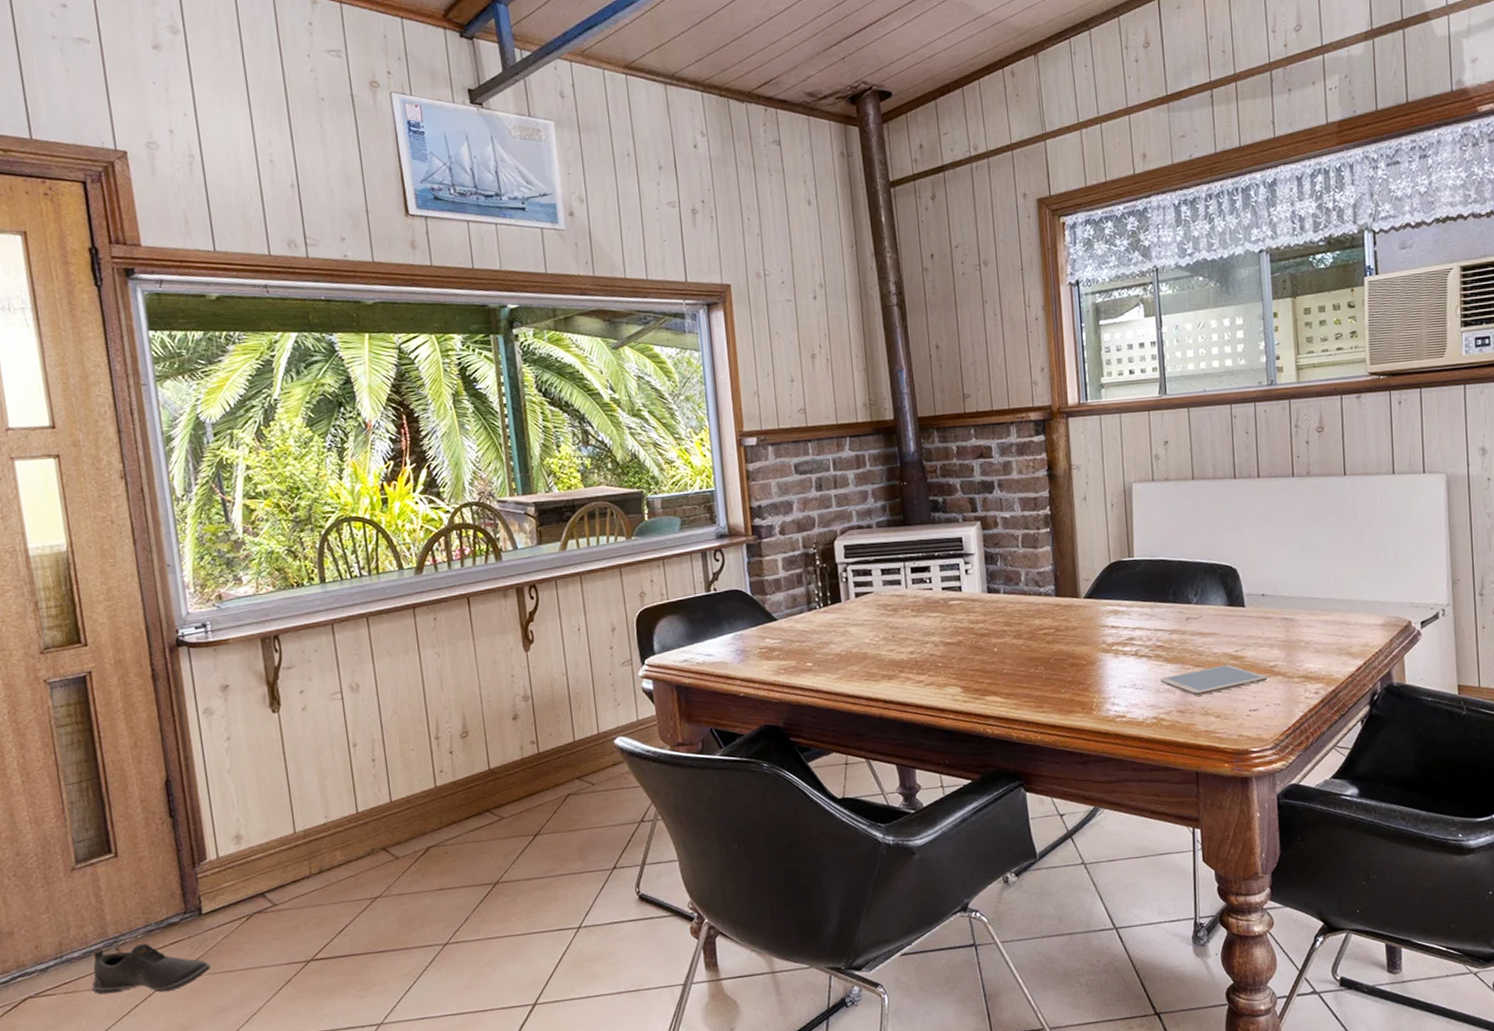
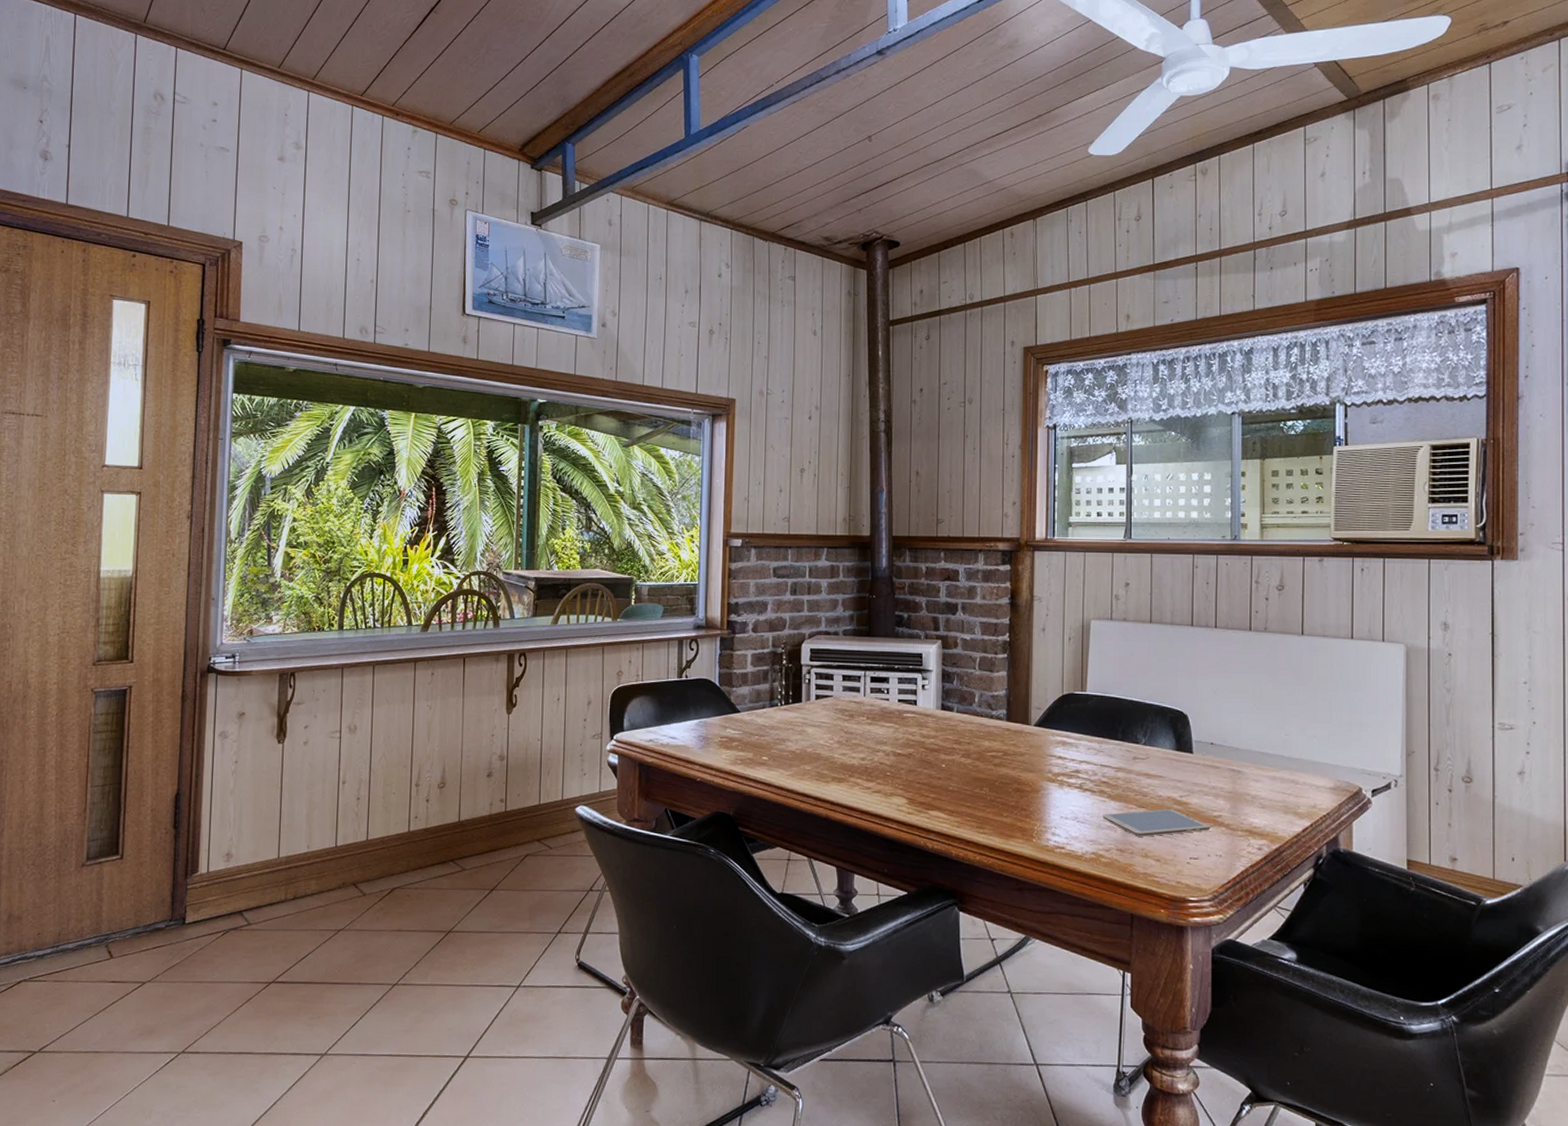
shoe: present [92,943,211,995] -> none [78,943,184,994]

